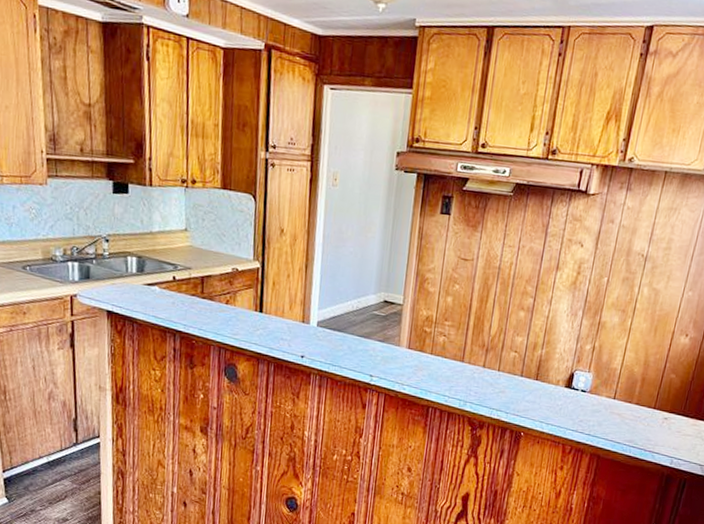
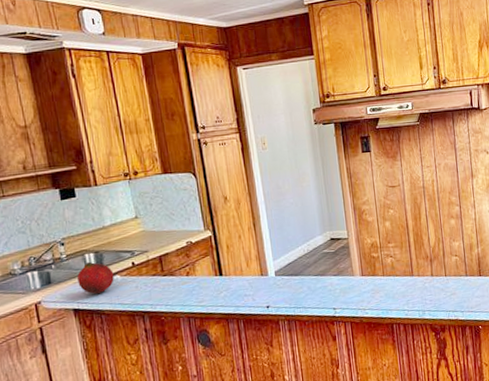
fruit: none [115,265,153,301] -> present [76,261,114,294]

